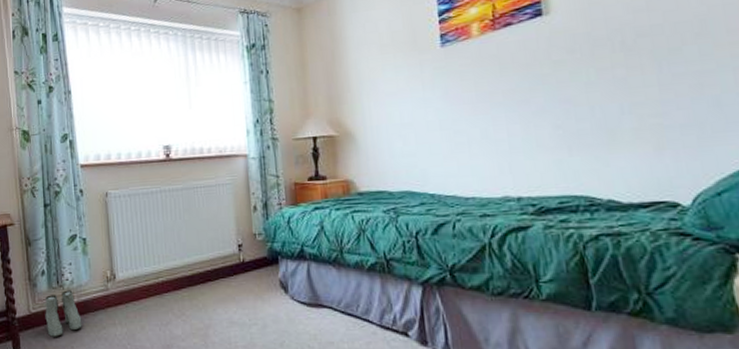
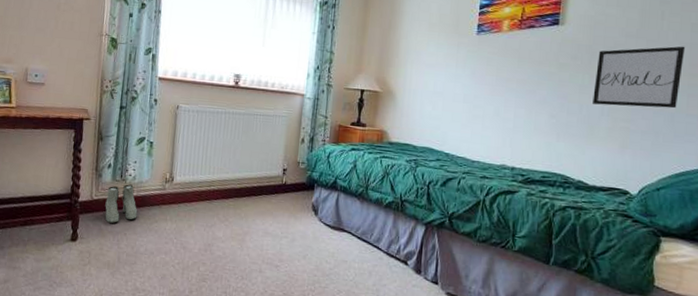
wall art: none [601,9,721,103] -> present [593,46,686,109]

